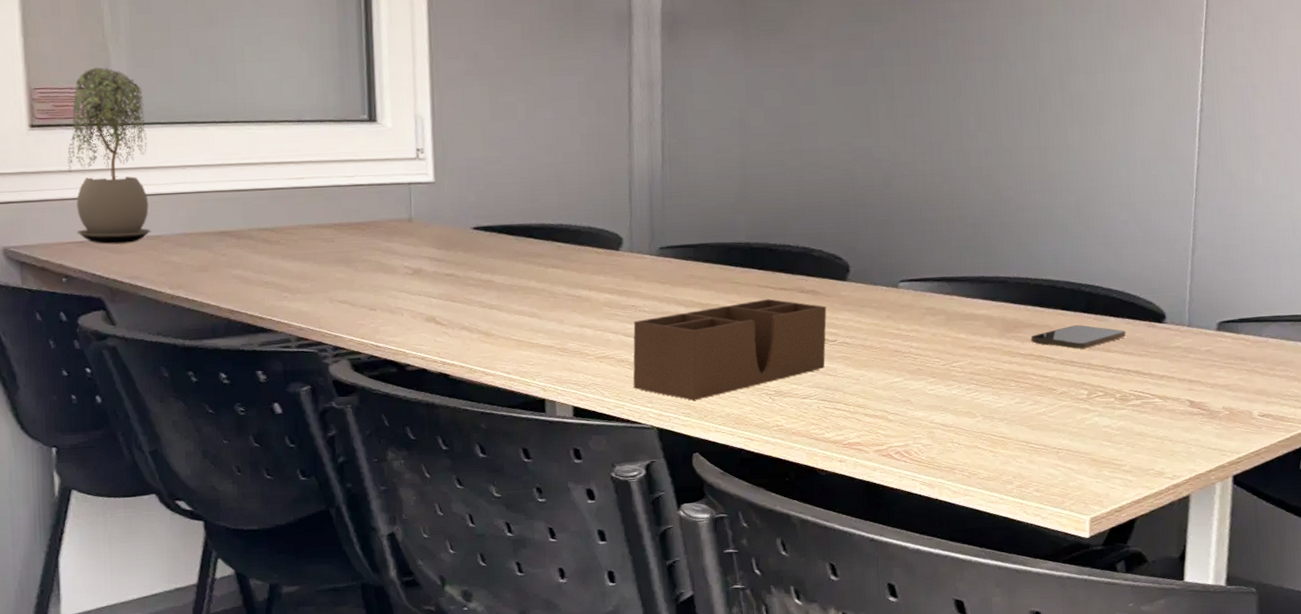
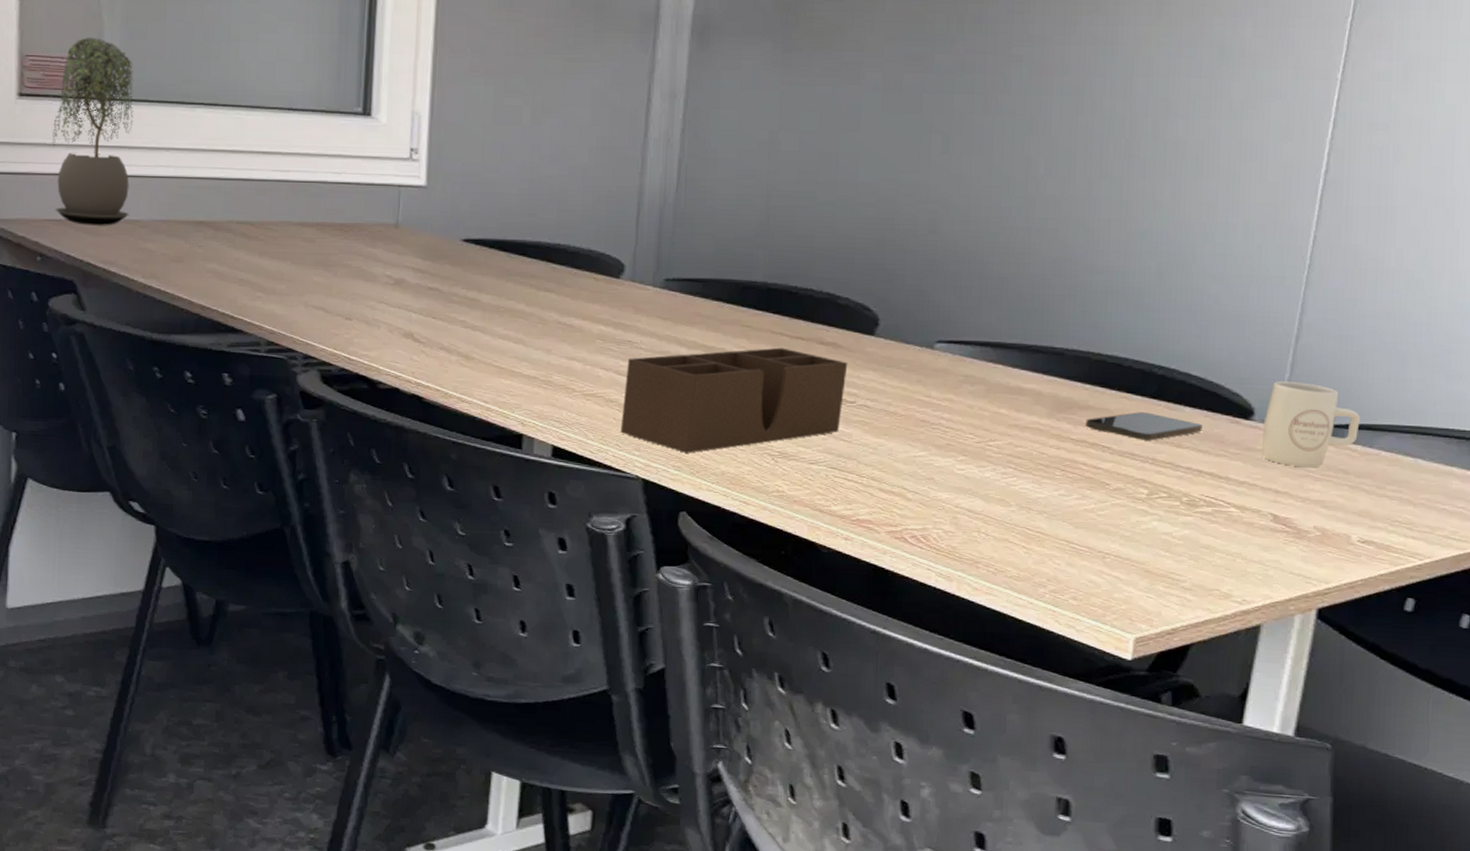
mug: none [1174,287,1250,359] -> present [1262,380,1360,468]

